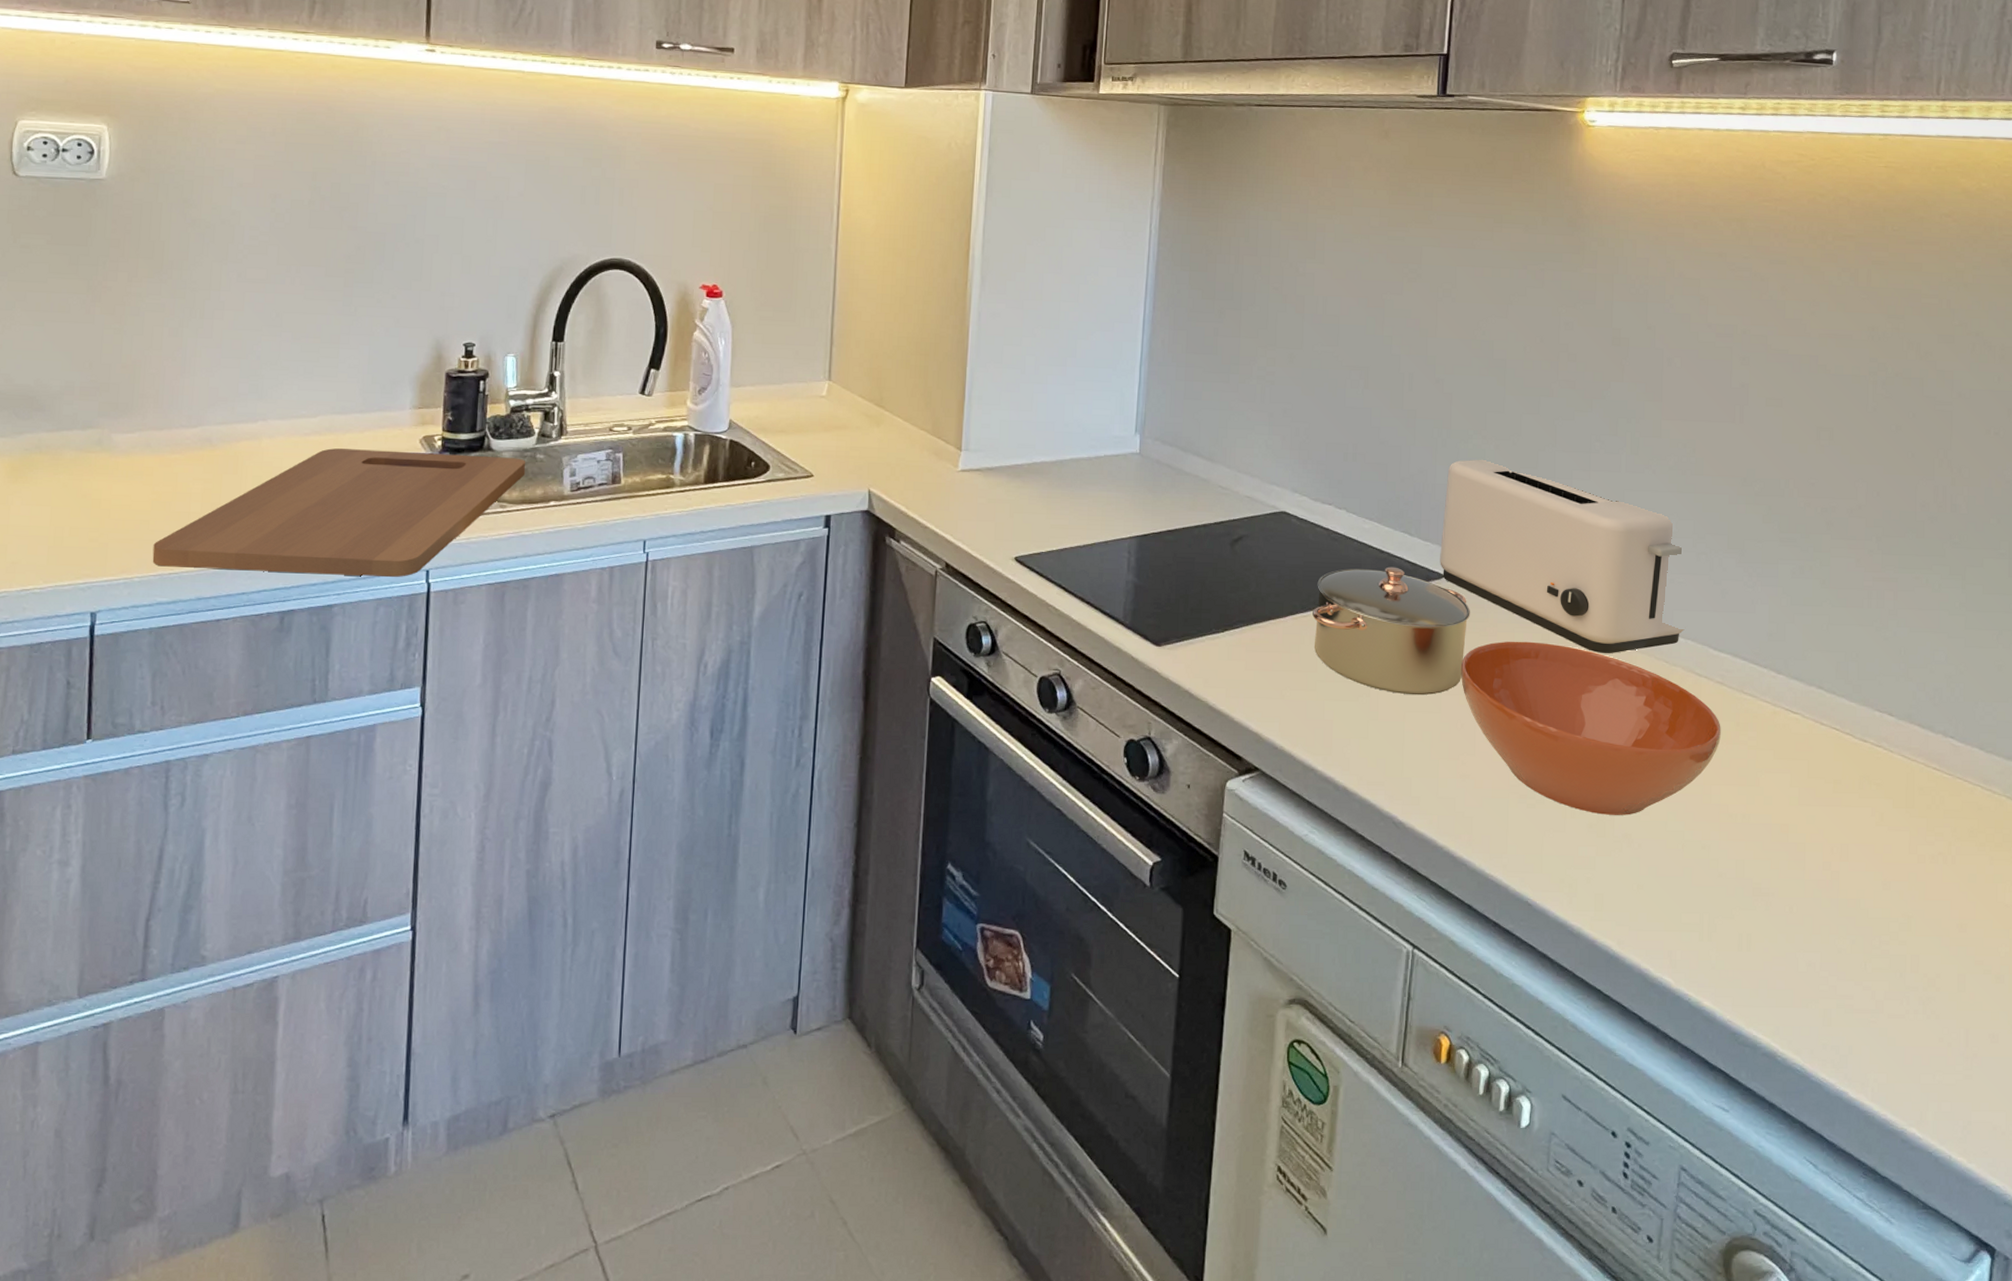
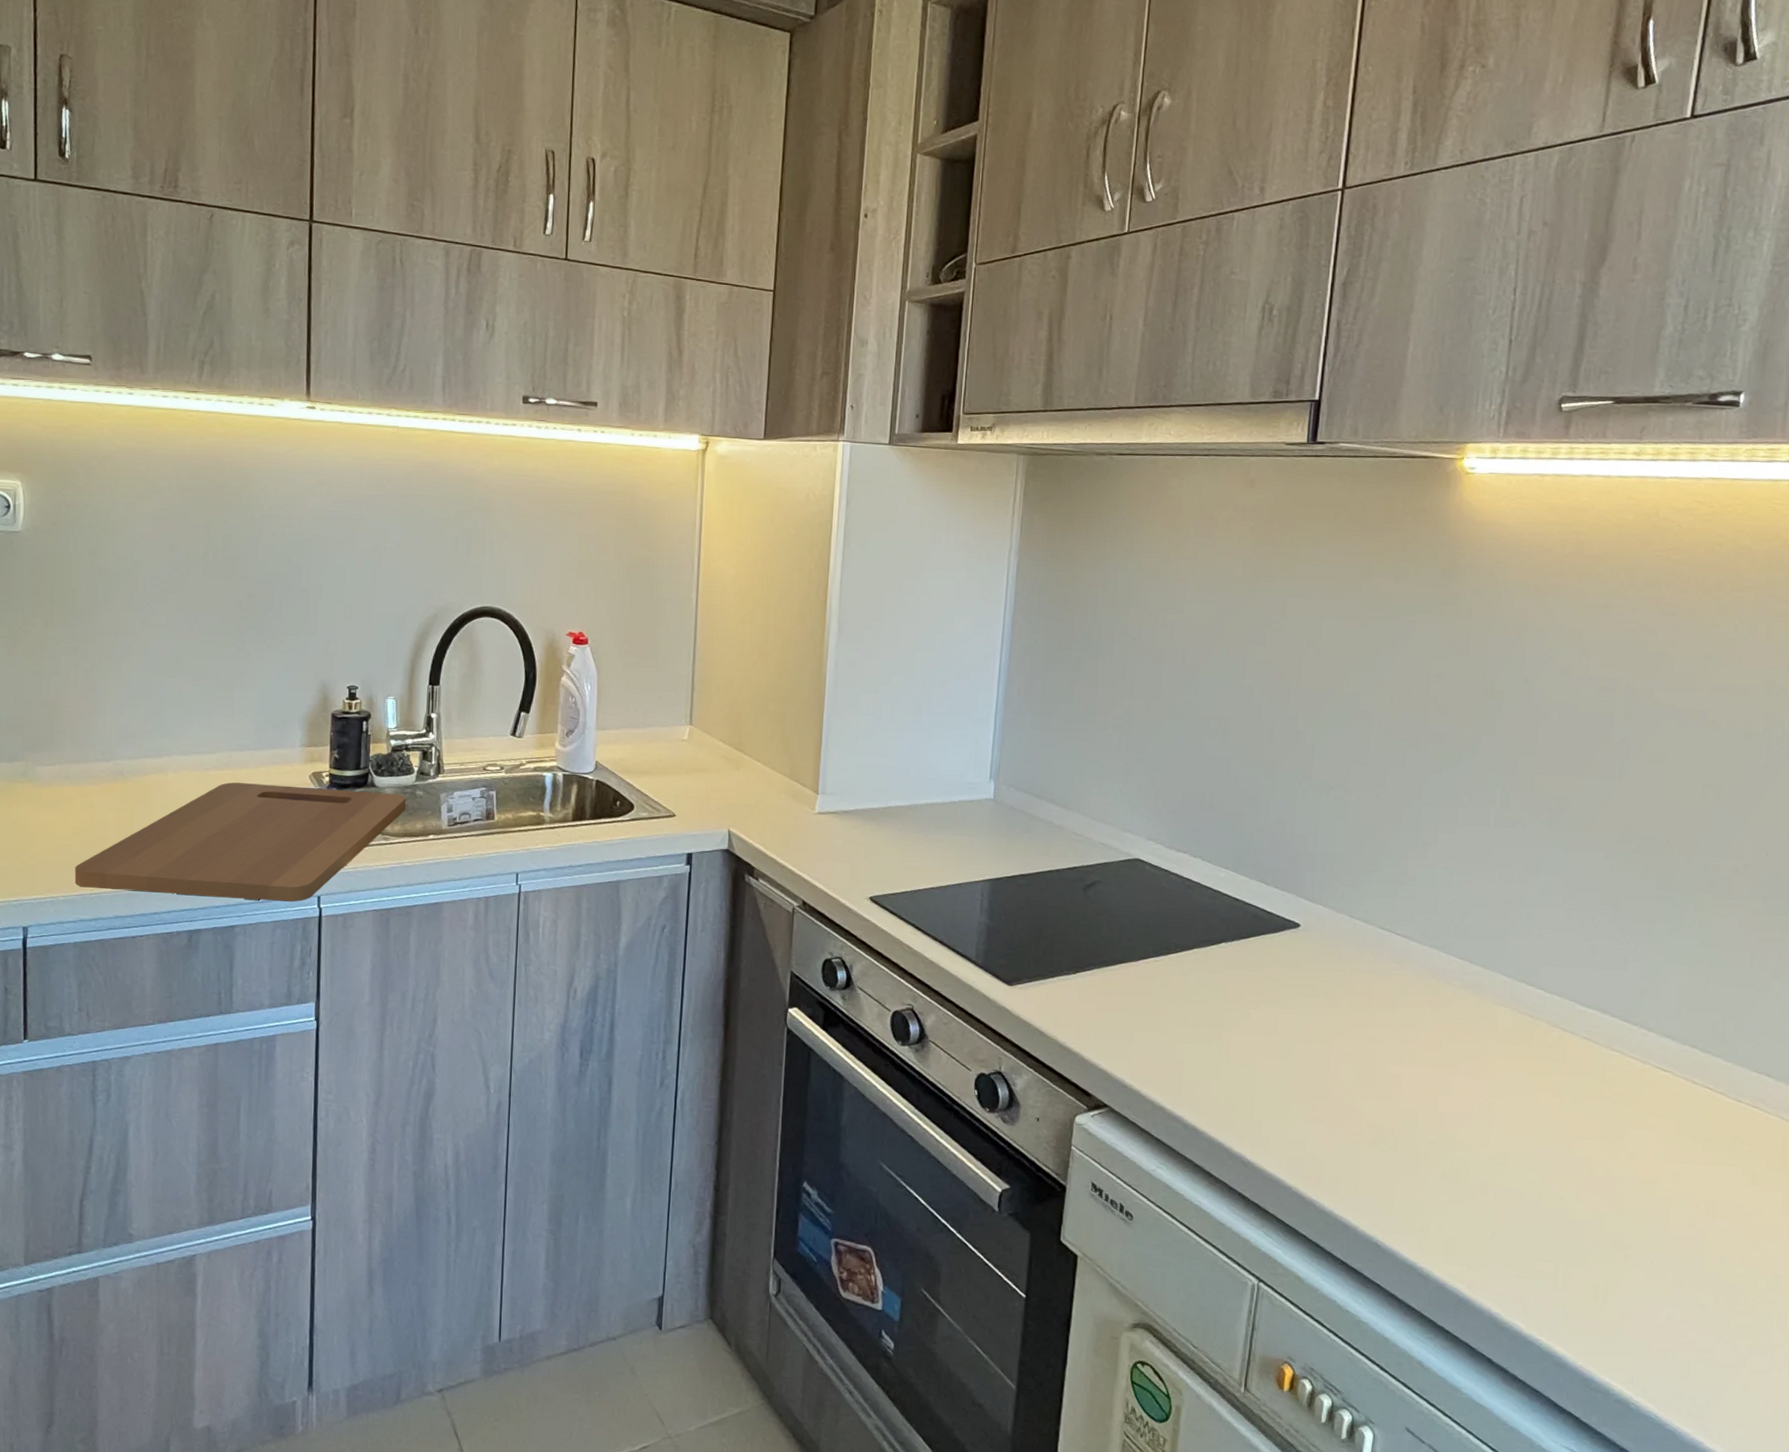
cooking pot: present [1312,566,1470,695] -> none [1165,915,1326,1041]
toaster: present [1440,459,1686,654] -> none [1296,810,1552,1007]
bowl: present [1460,641,1721,815] -> none [1314,991,1586,1165]

